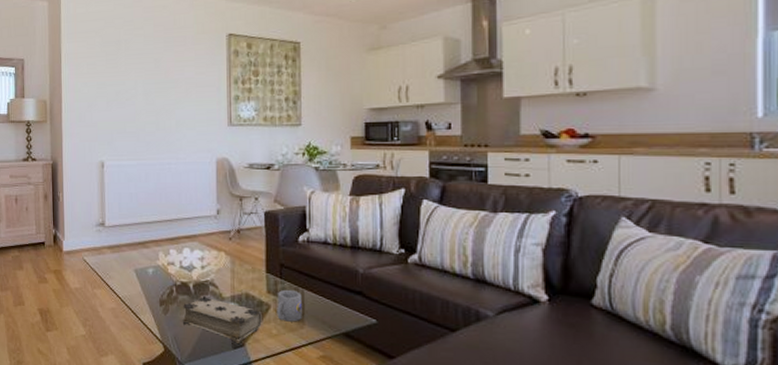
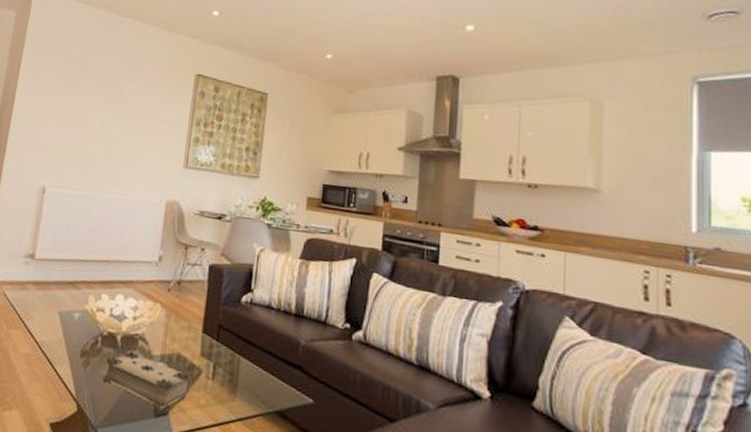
mug: present [277,289,302,322] -> none [208,354,237,393]

